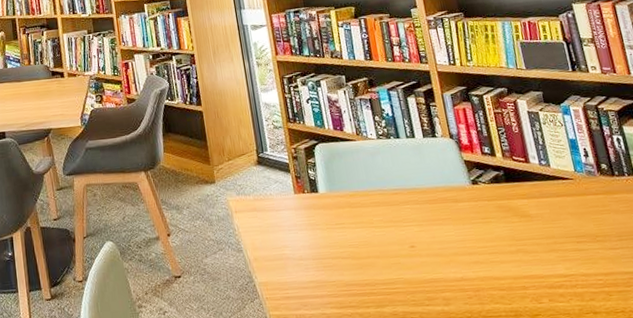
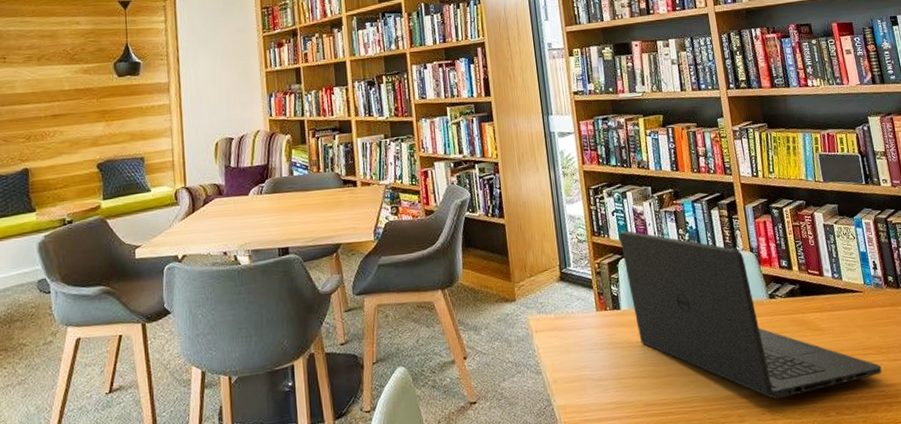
laptop: none [315,117,599,284] -> present [619,230,882,400]

